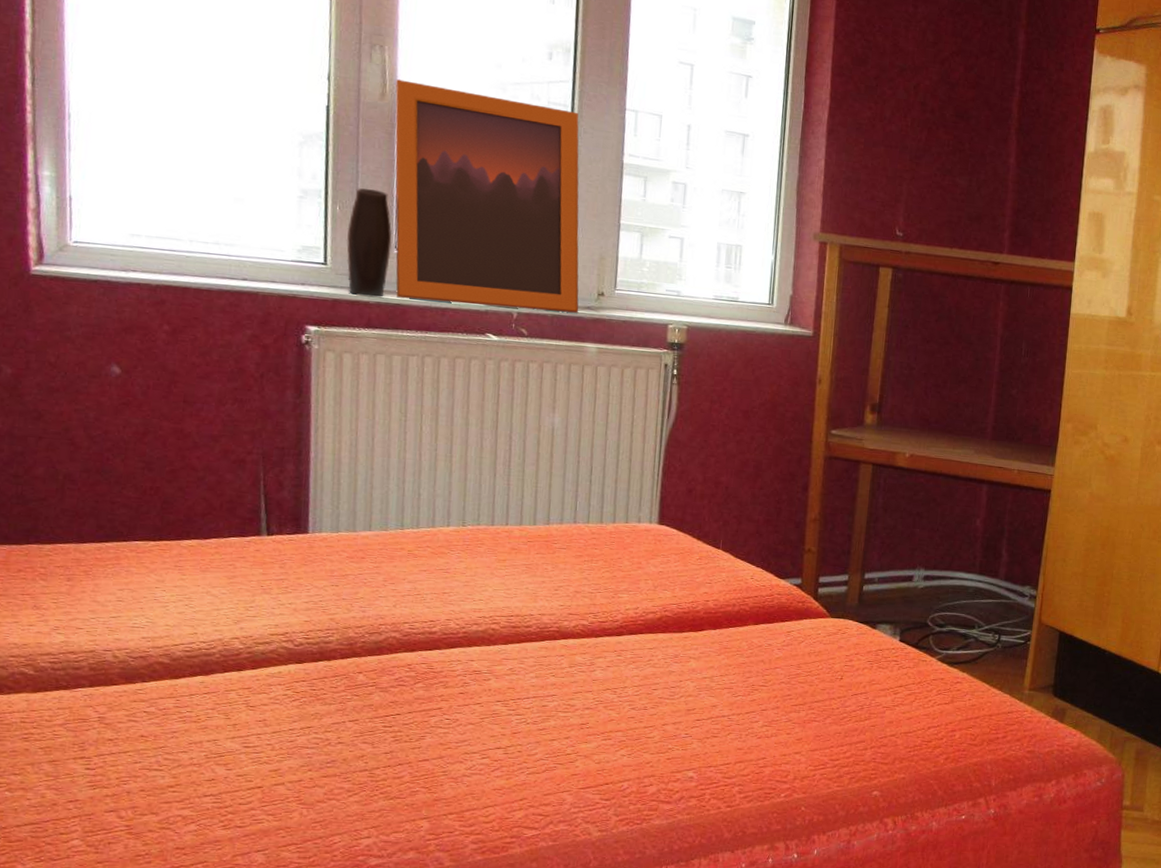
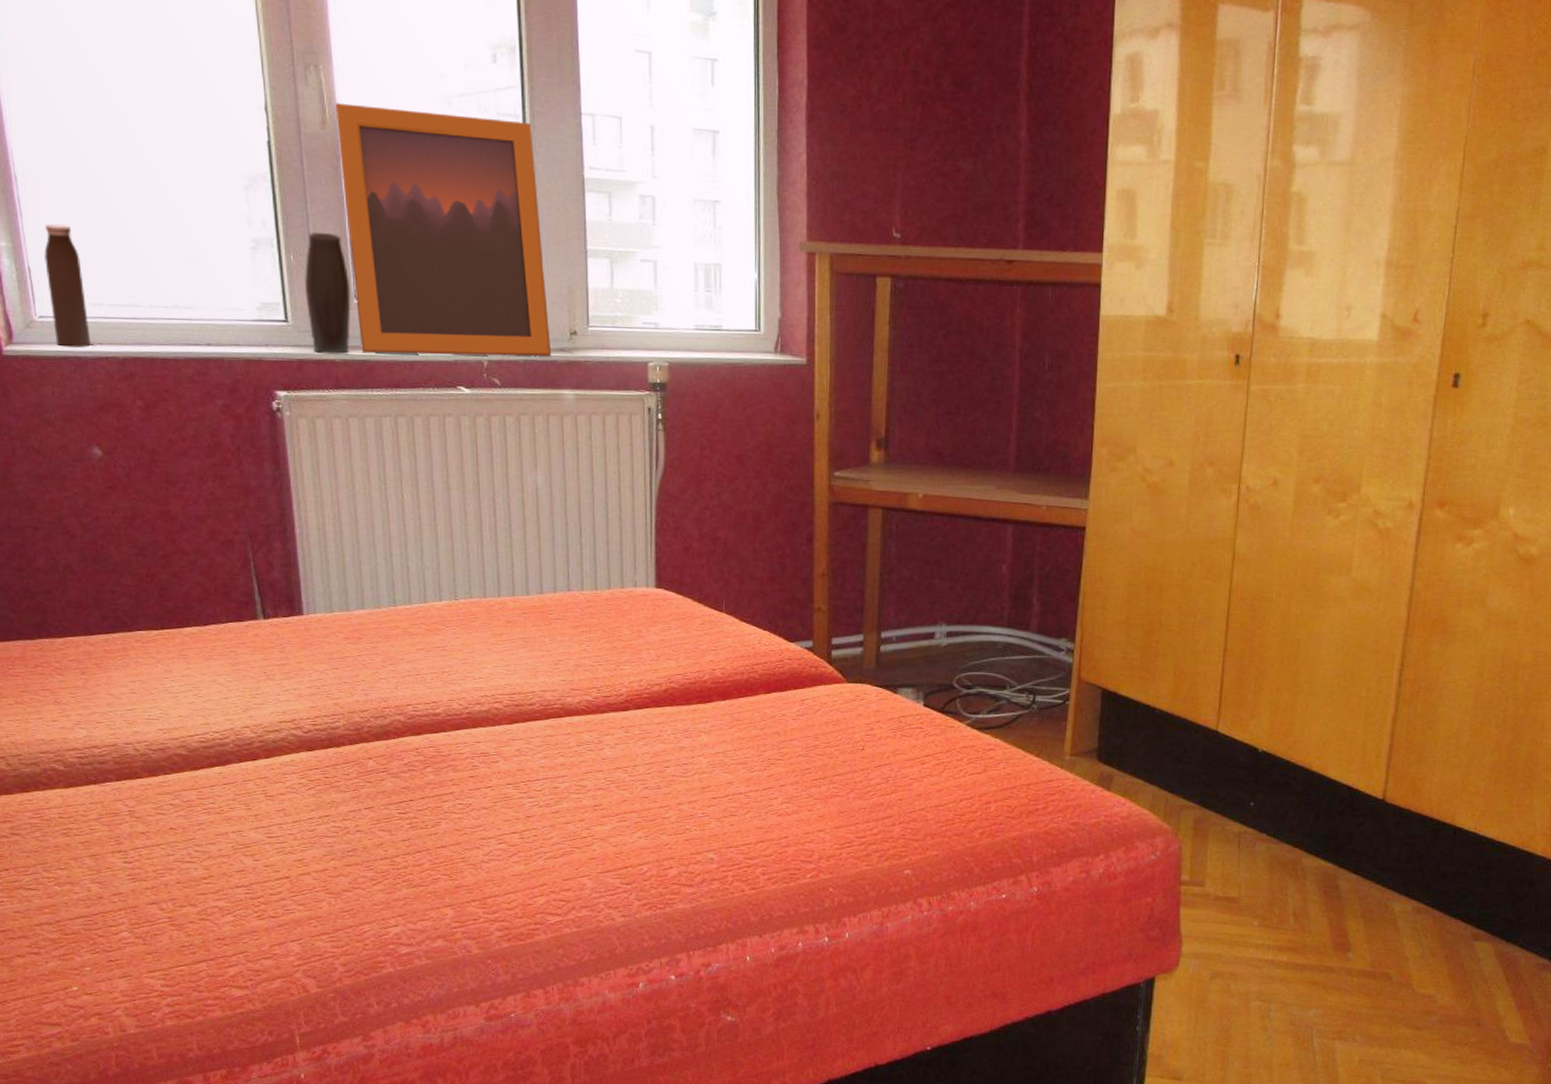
water bottle: none [87,159,125,273] -> present [44,223,91,349]

